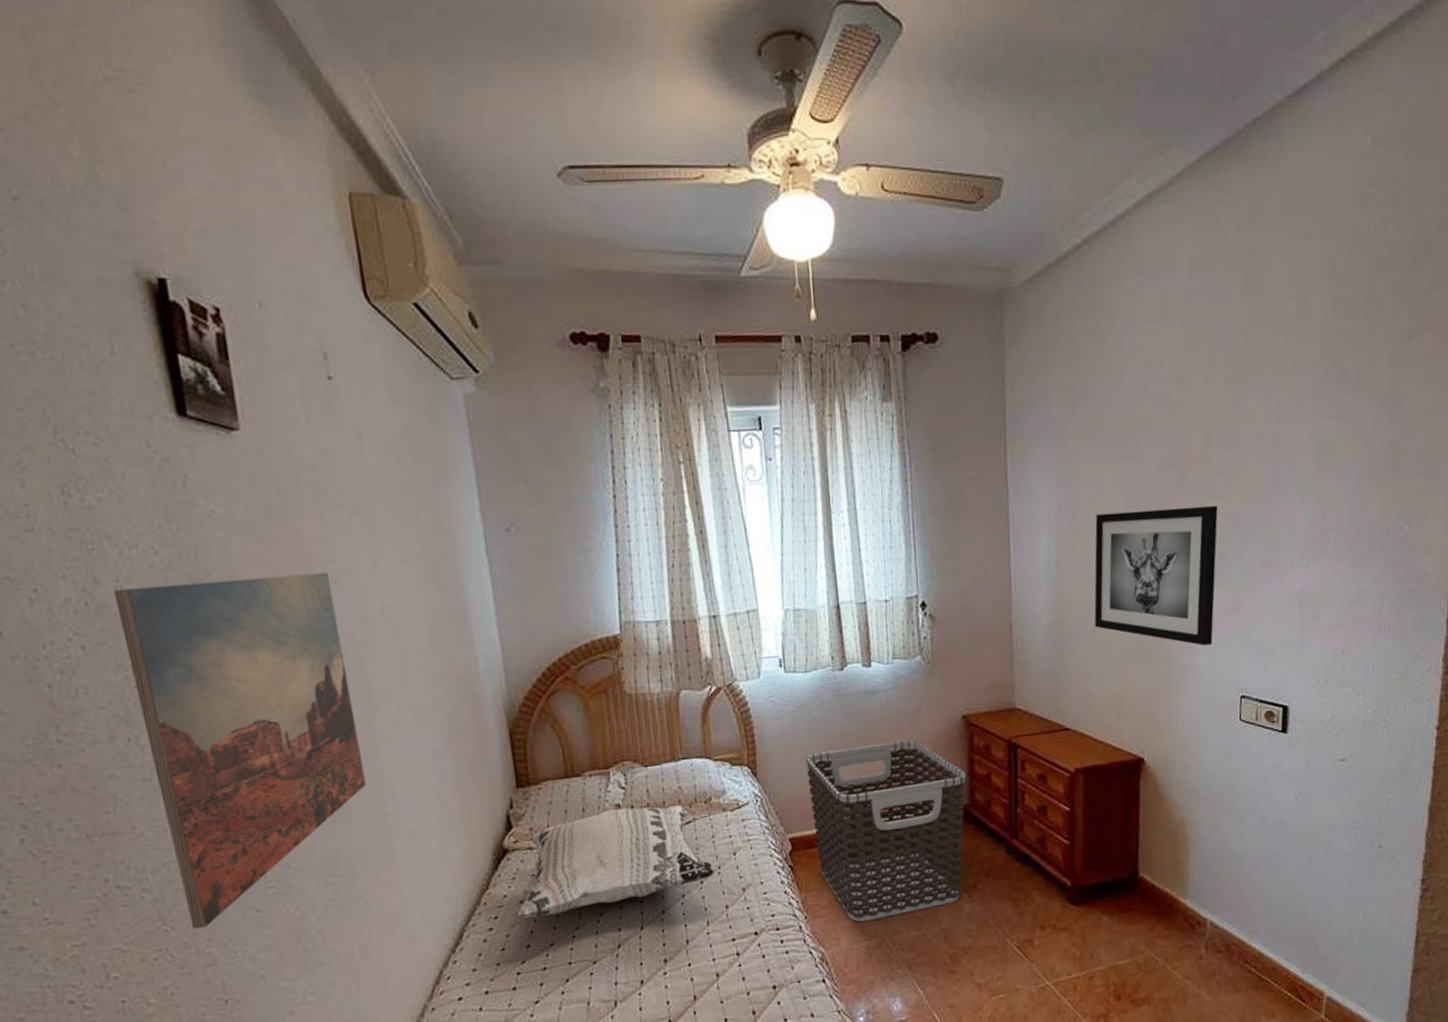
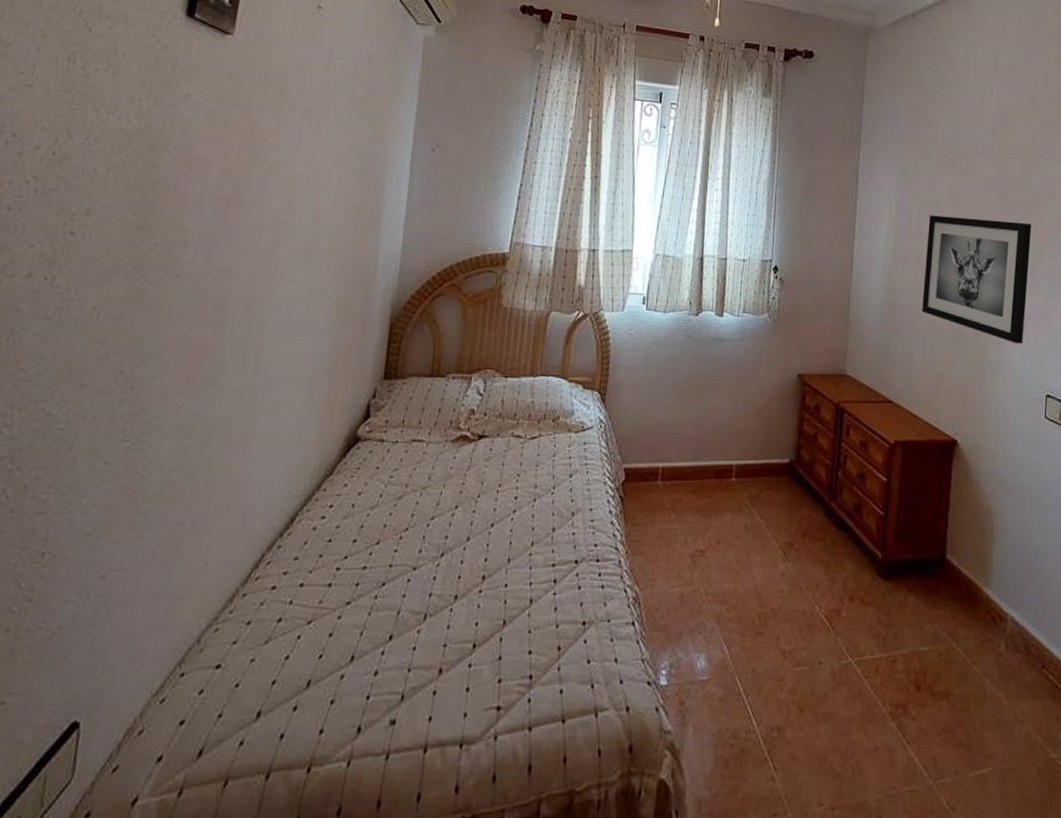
wall art: present [114,572,366,930] -> none [37,145,270,473]
decorative pillow: present [514,804,715,919] -> none [349,413,549,512]
clothes hamper: present [805,740,967,923] -> none [648,388,796,566]

